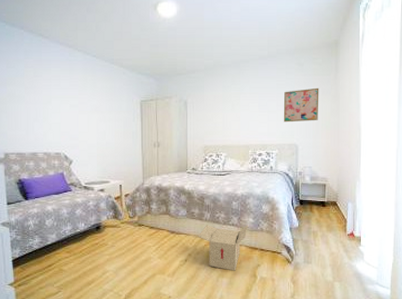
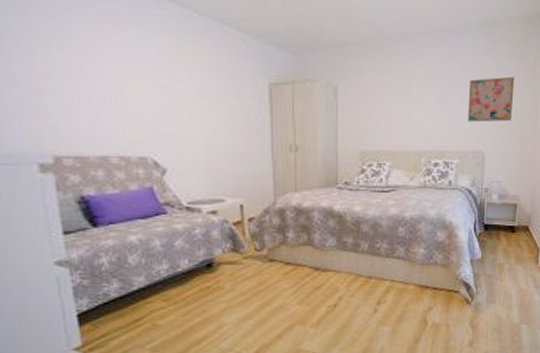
cardboard box: present [198,225,249,271] -> none [351,257,419,317]

